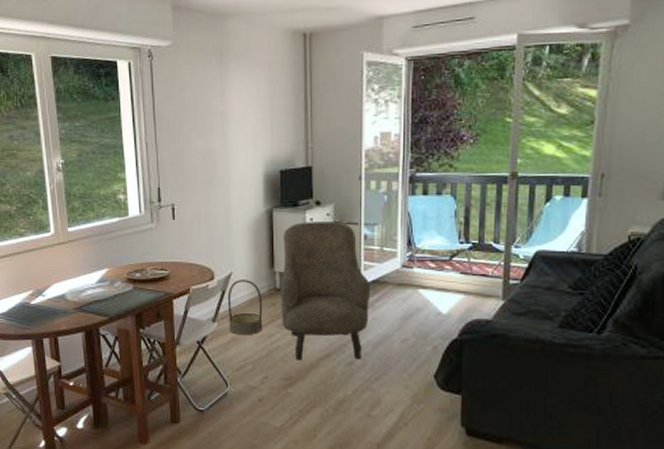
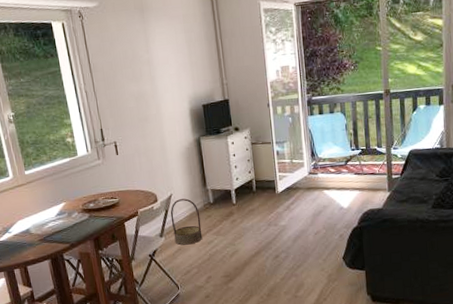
armchair: present [281,222,371,361] -> none [211,142,288,260]

